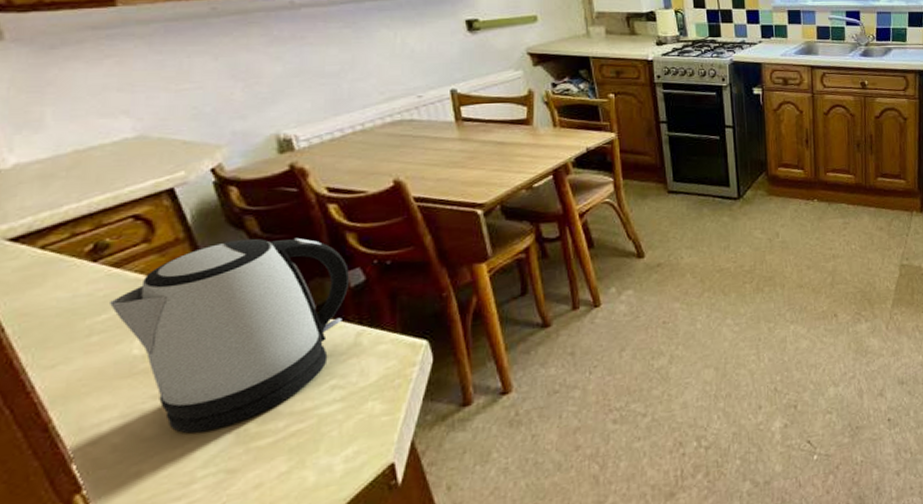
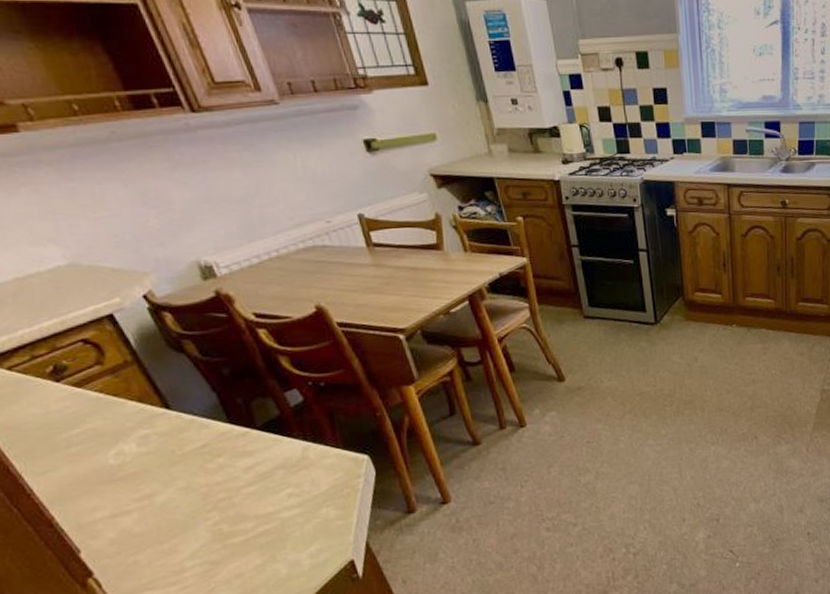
kettle: present [108,237,349,434] -> none [78,360,289,531]

